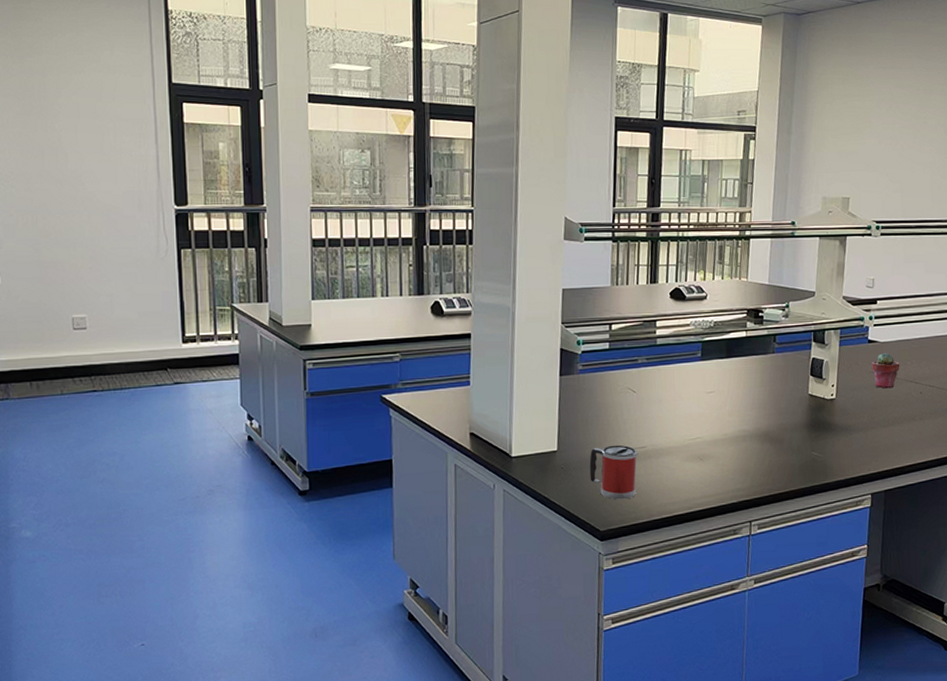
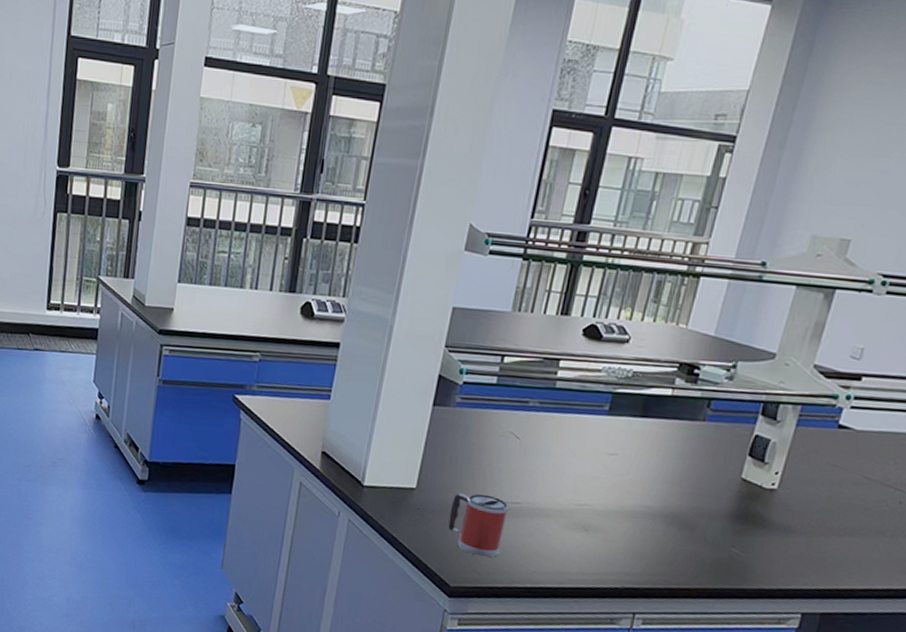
potted succulent: present [872,353,900,389] -> none [836,444,878,490]

